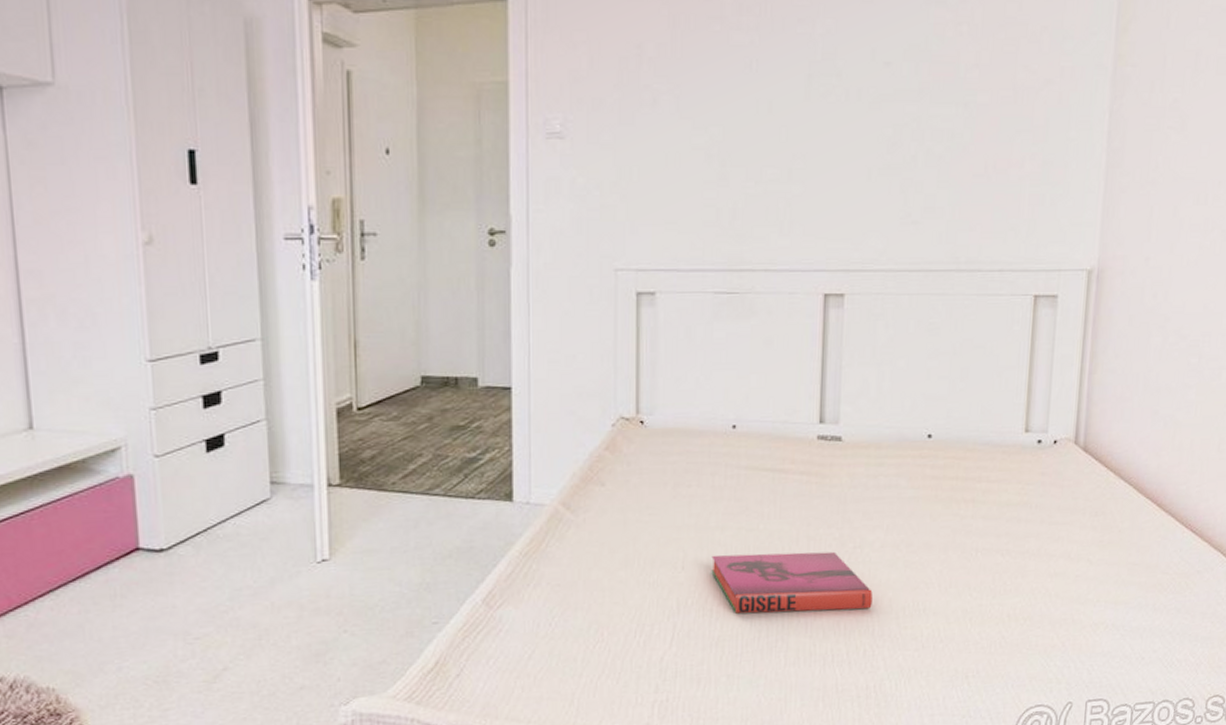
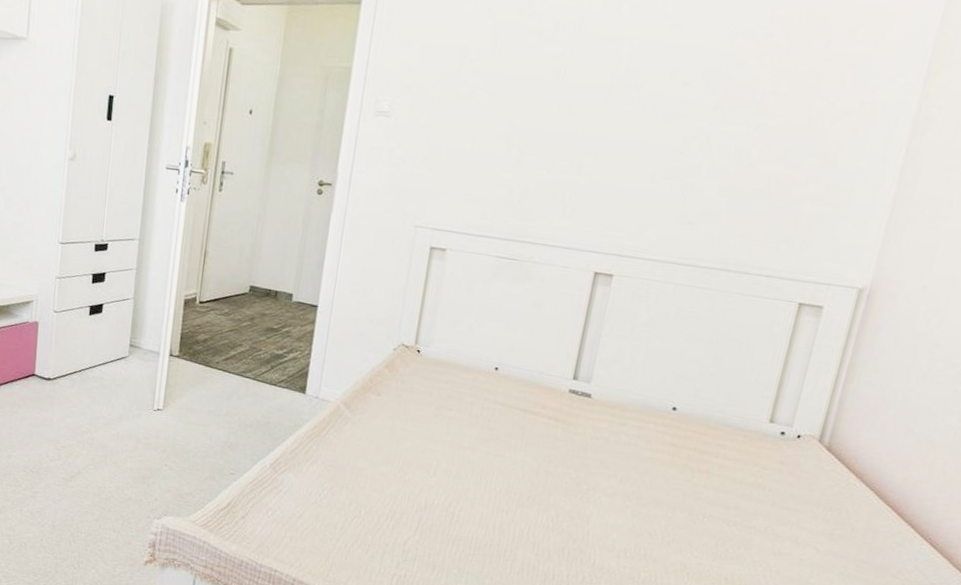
hardback book: present [711,551,873,614] -> none [458,469,599,544]

